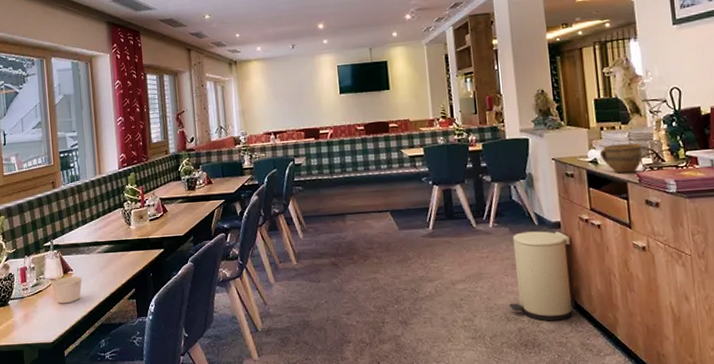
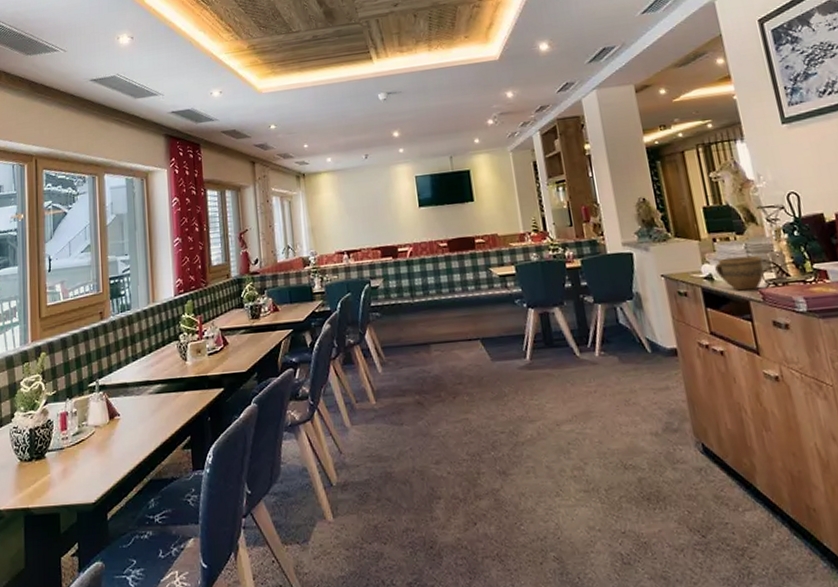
candle: present [51,276,82,304] -> none [95,422,130,456]
pedal bin: present [508,231,573,321] -> none [623,359,700,469]

